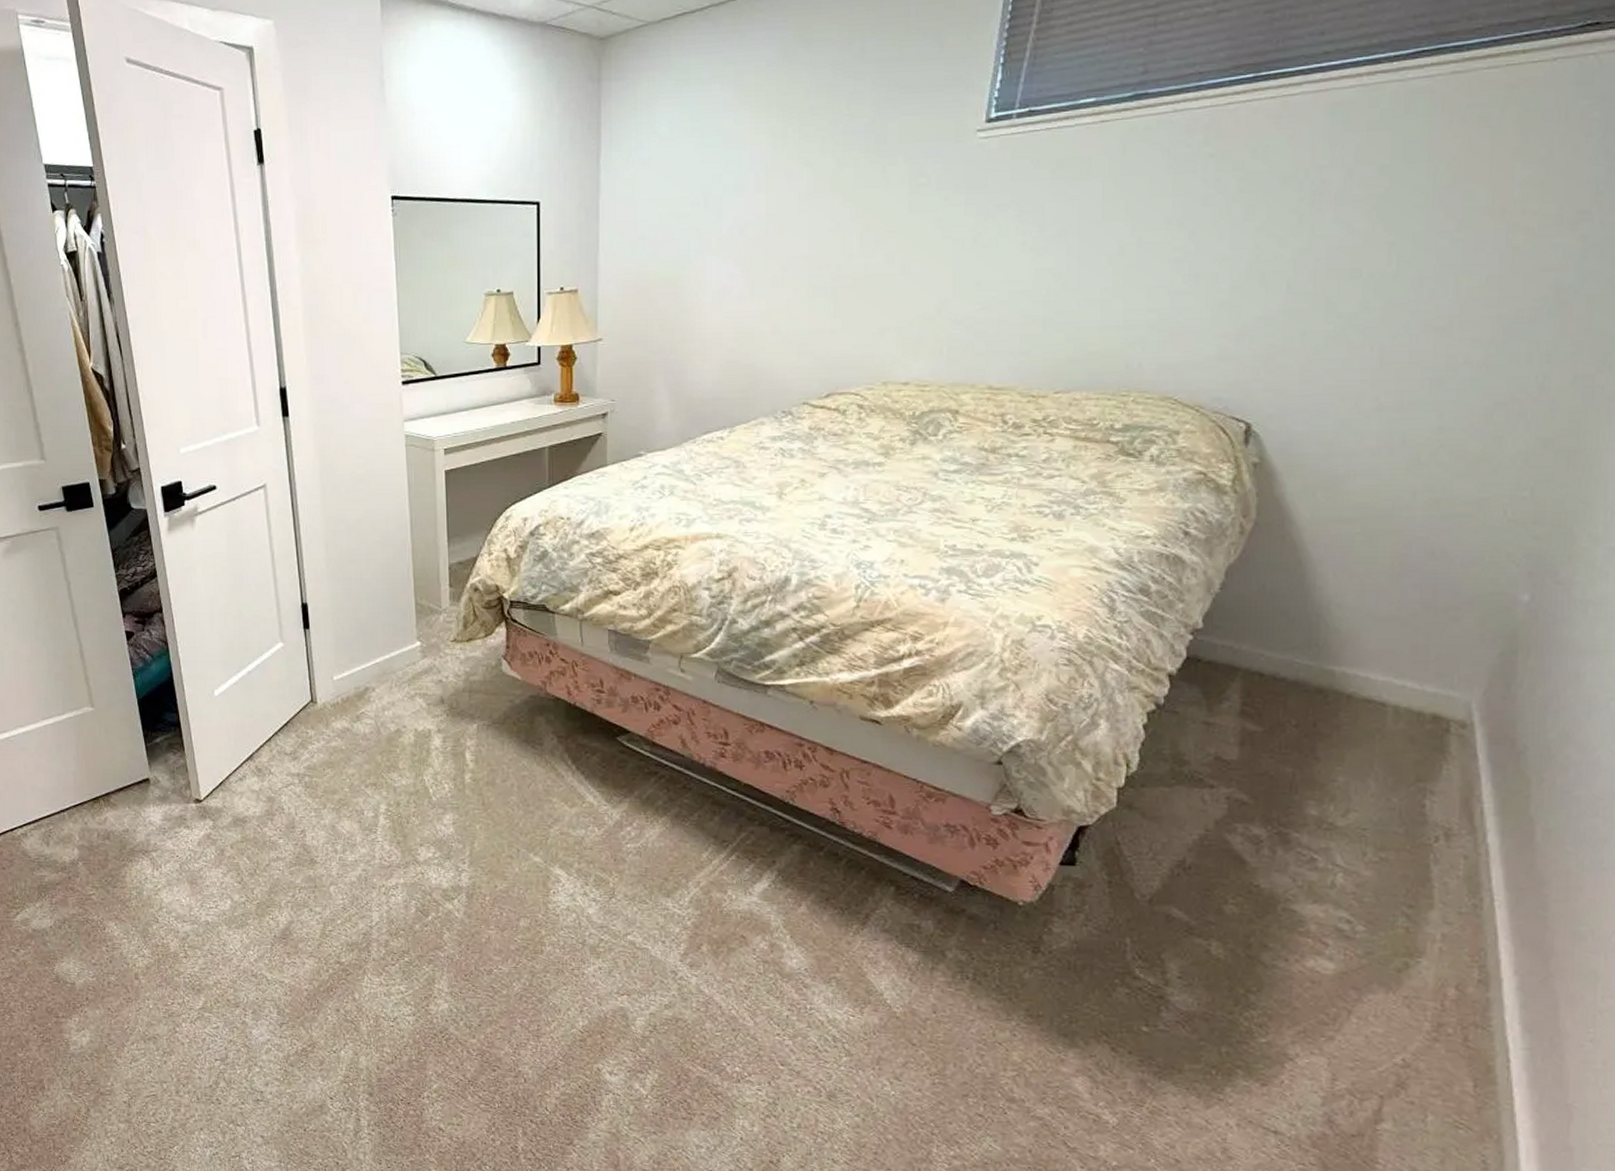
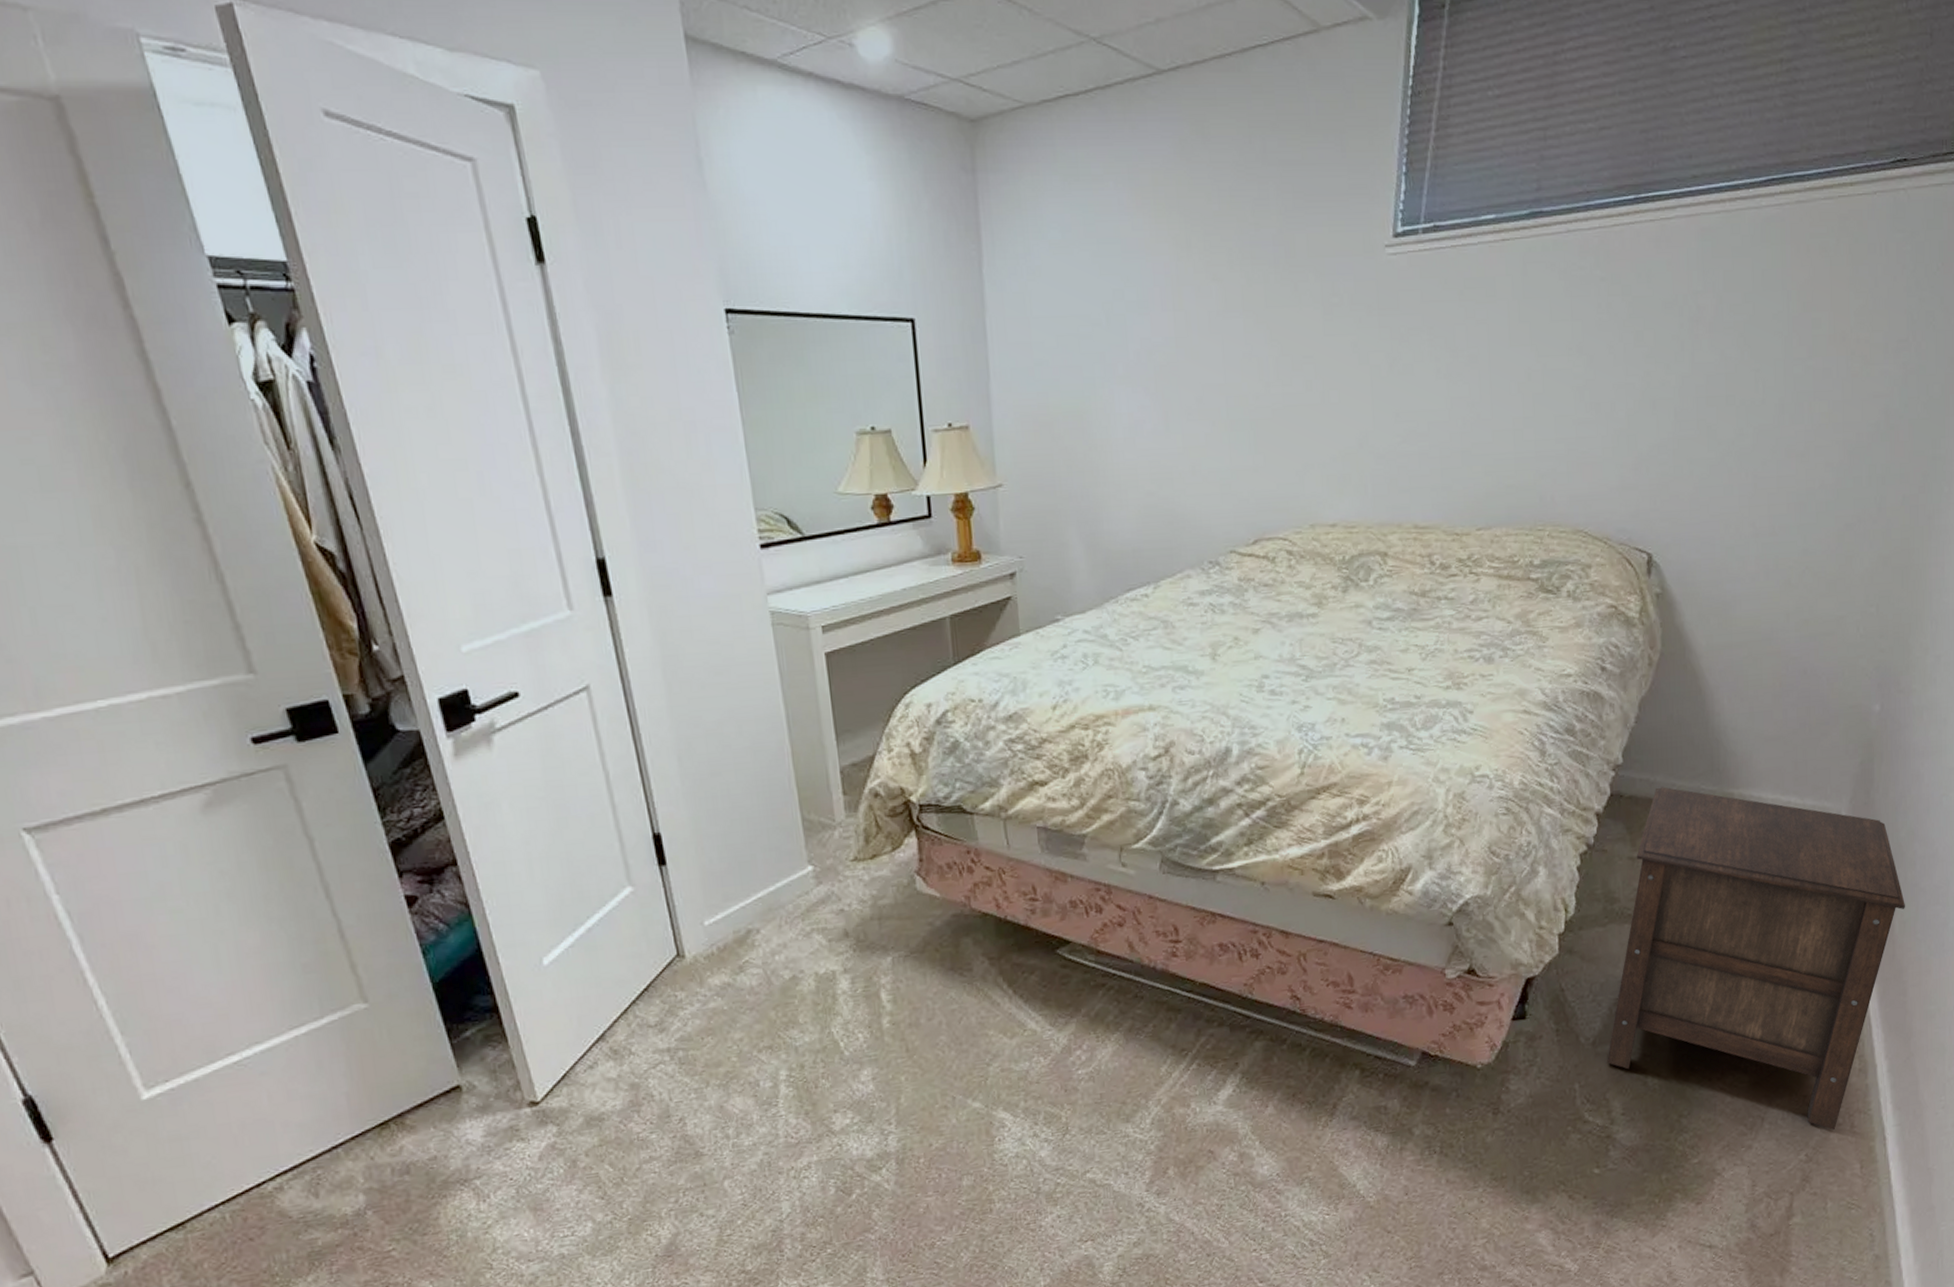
nightstand: none [1165,656,1553,1039] -> present [1607,787,1906,1130]

